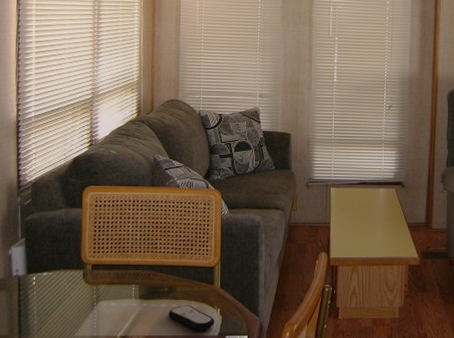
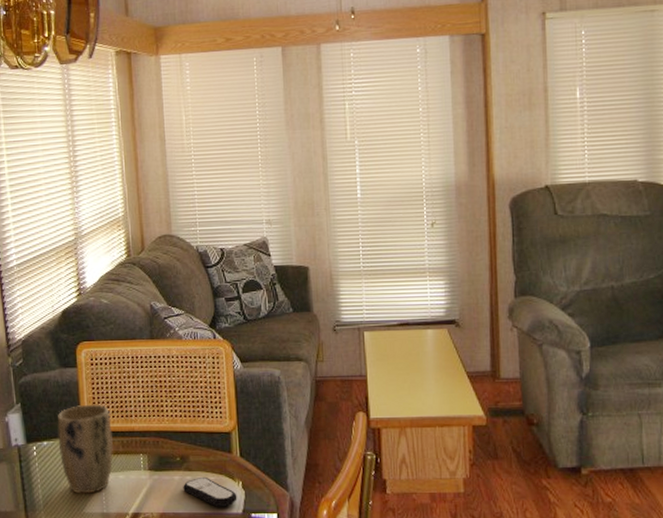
plant pot: none [57,240,110,319] -> present [57,404,114,494]

